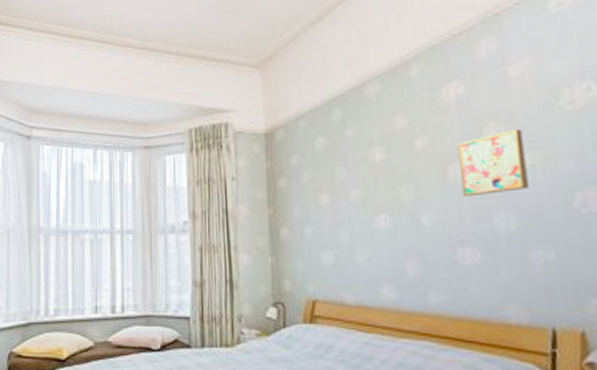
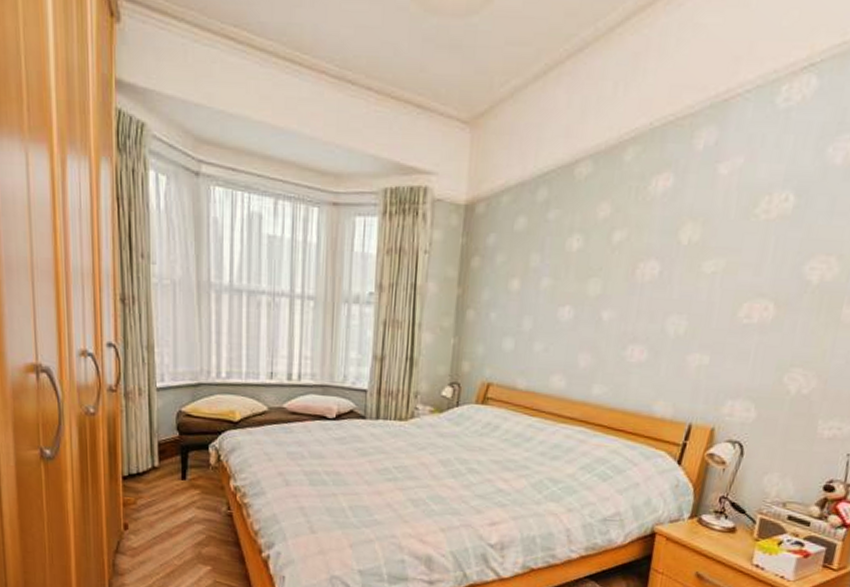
wall art: present [457,128,529,197] -> none [644,232,715,297]

